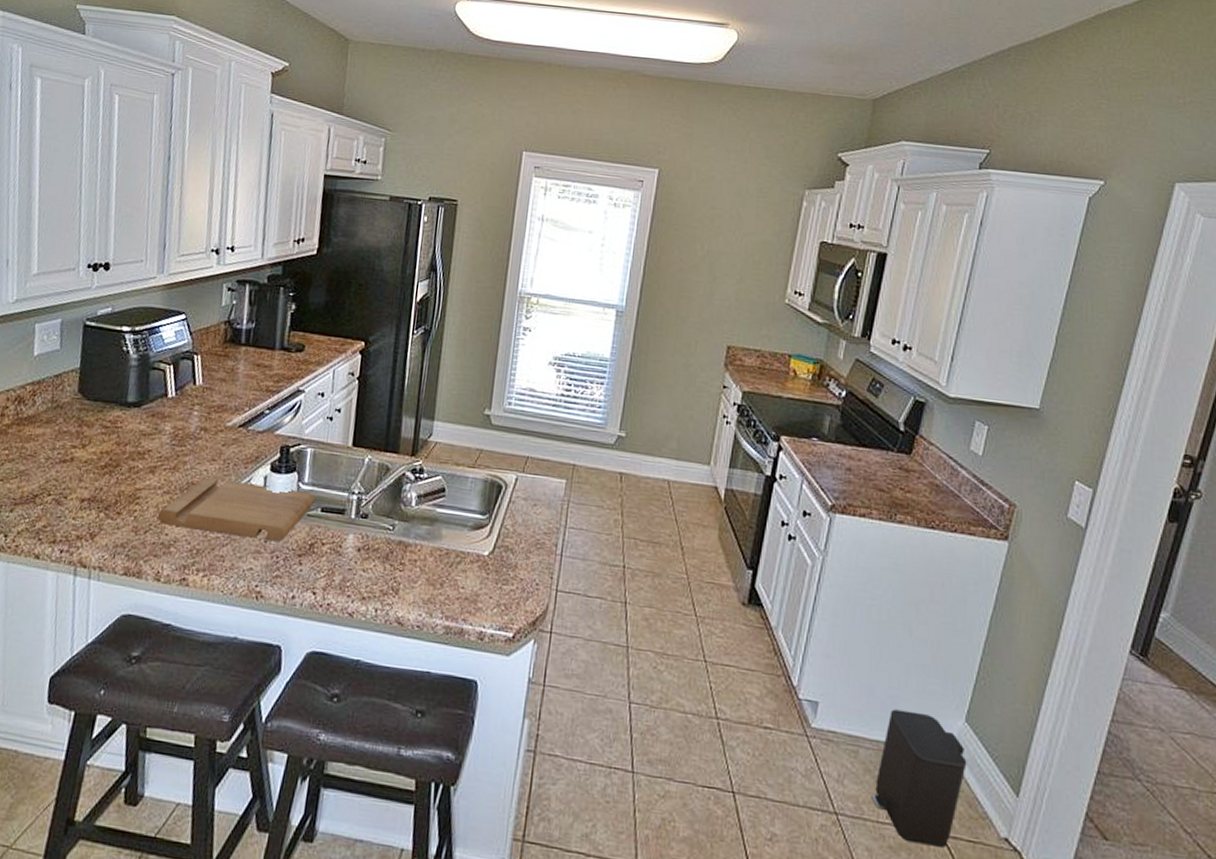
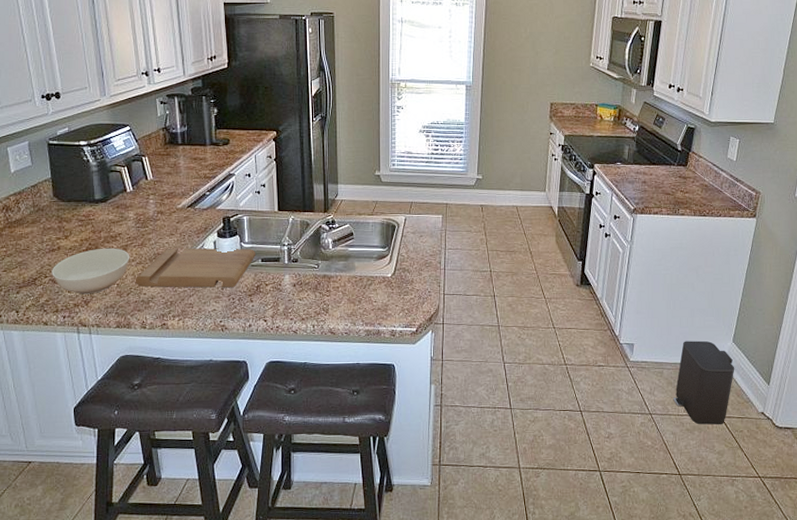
bowl: none [56,466,158,526] -> present [52,248,130,295]

